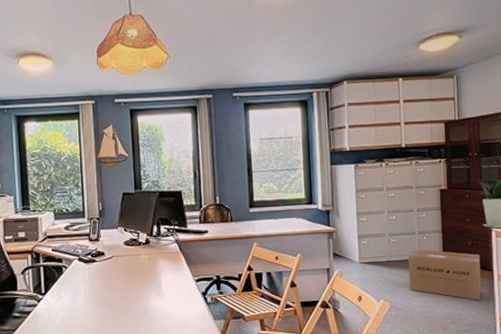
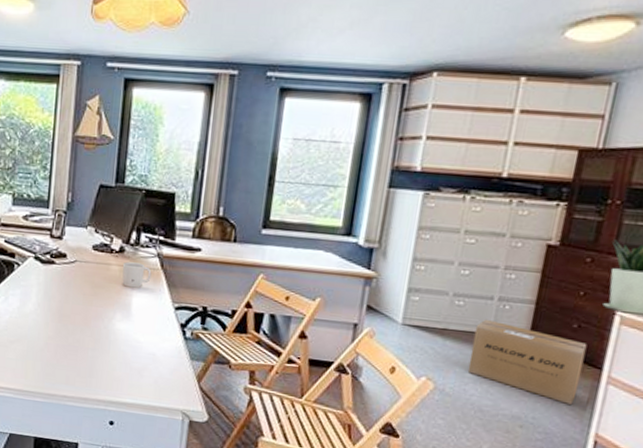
mug: none [149,250,174,271] -> present [122,262,152,288]

